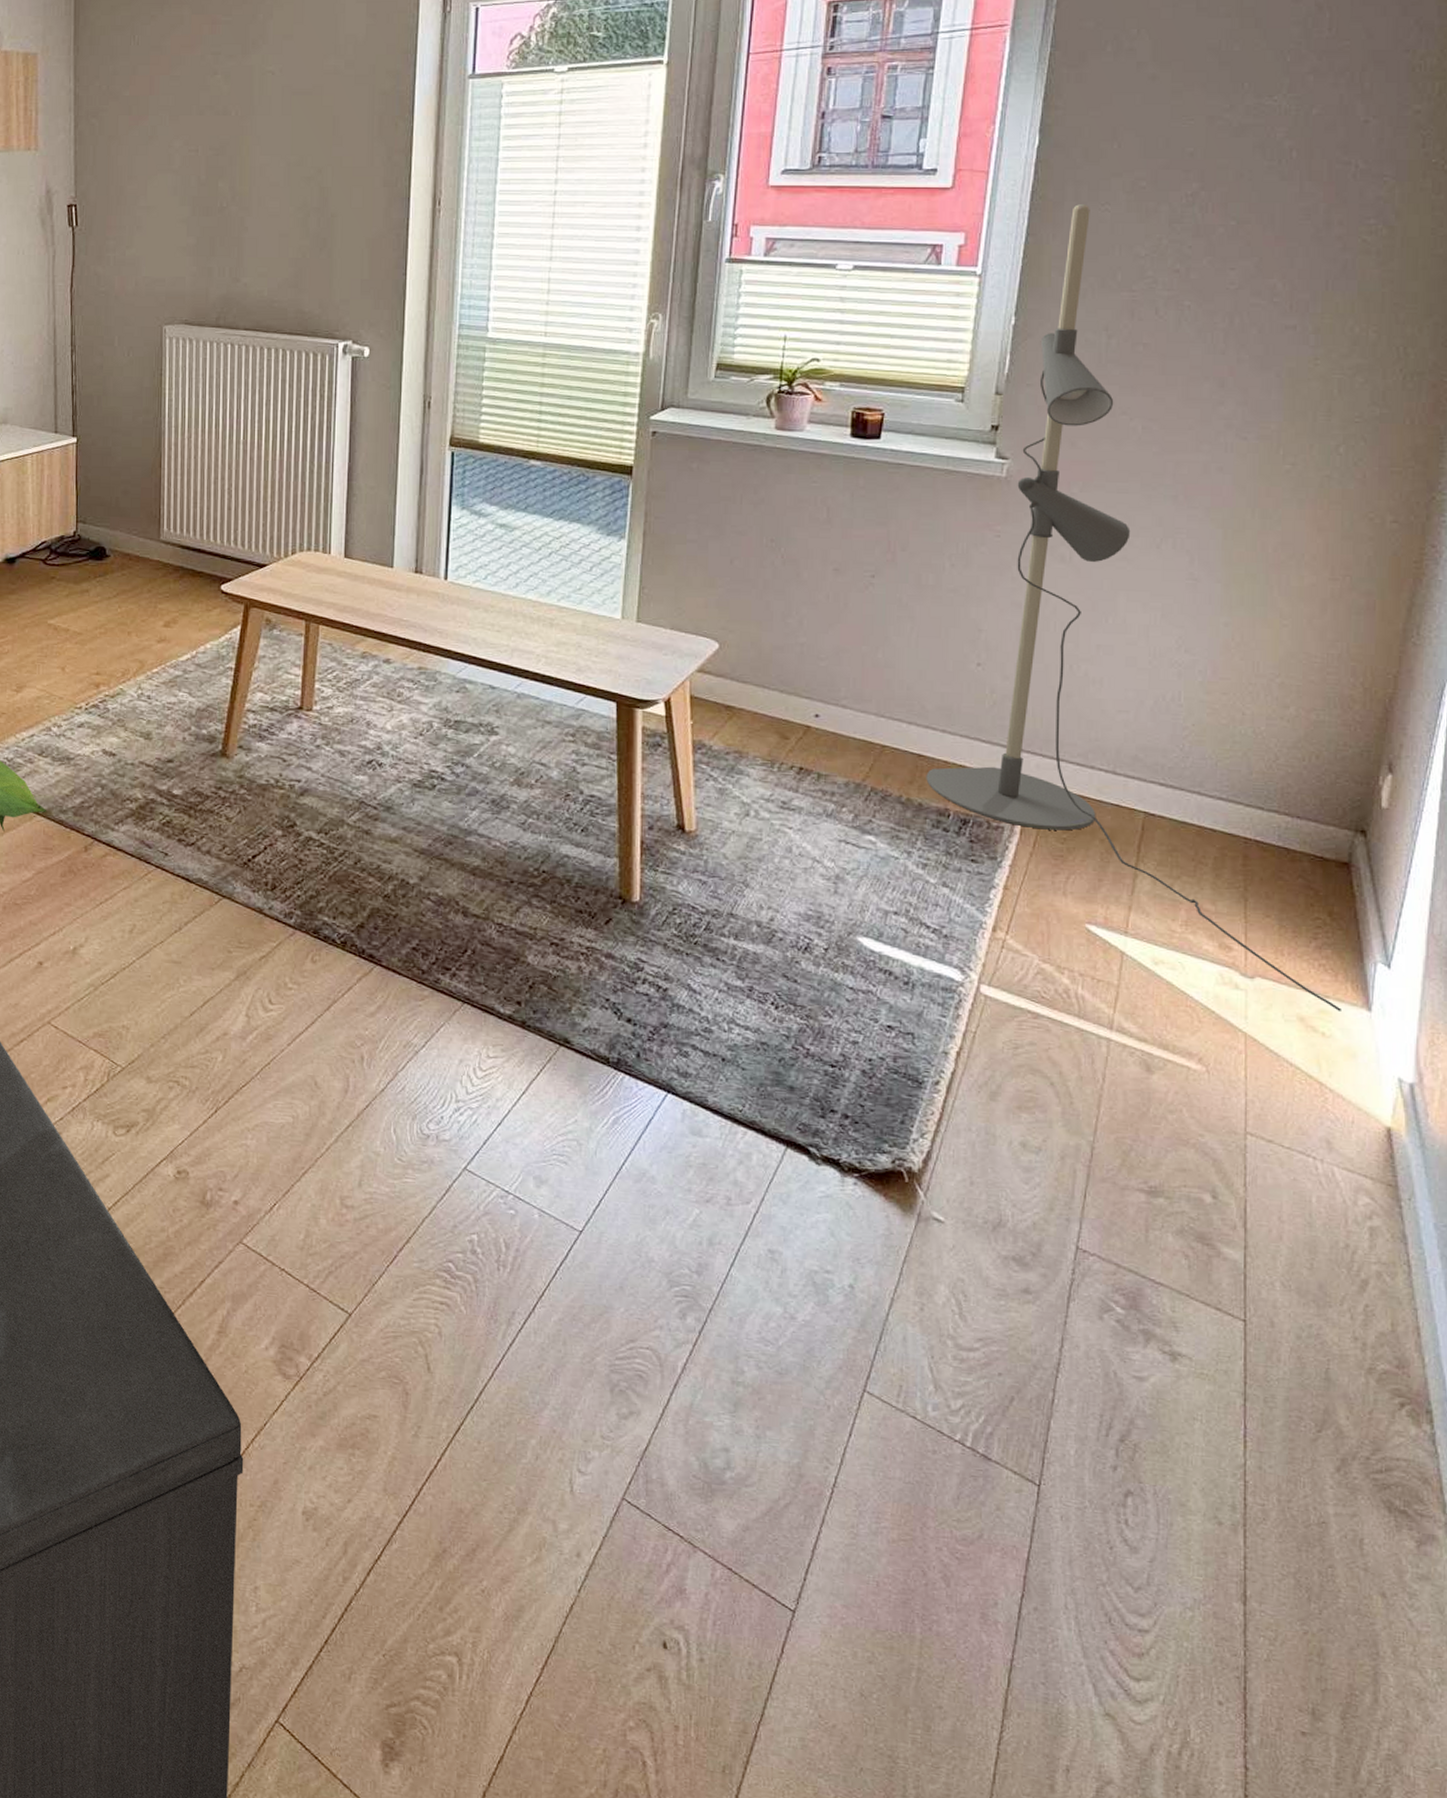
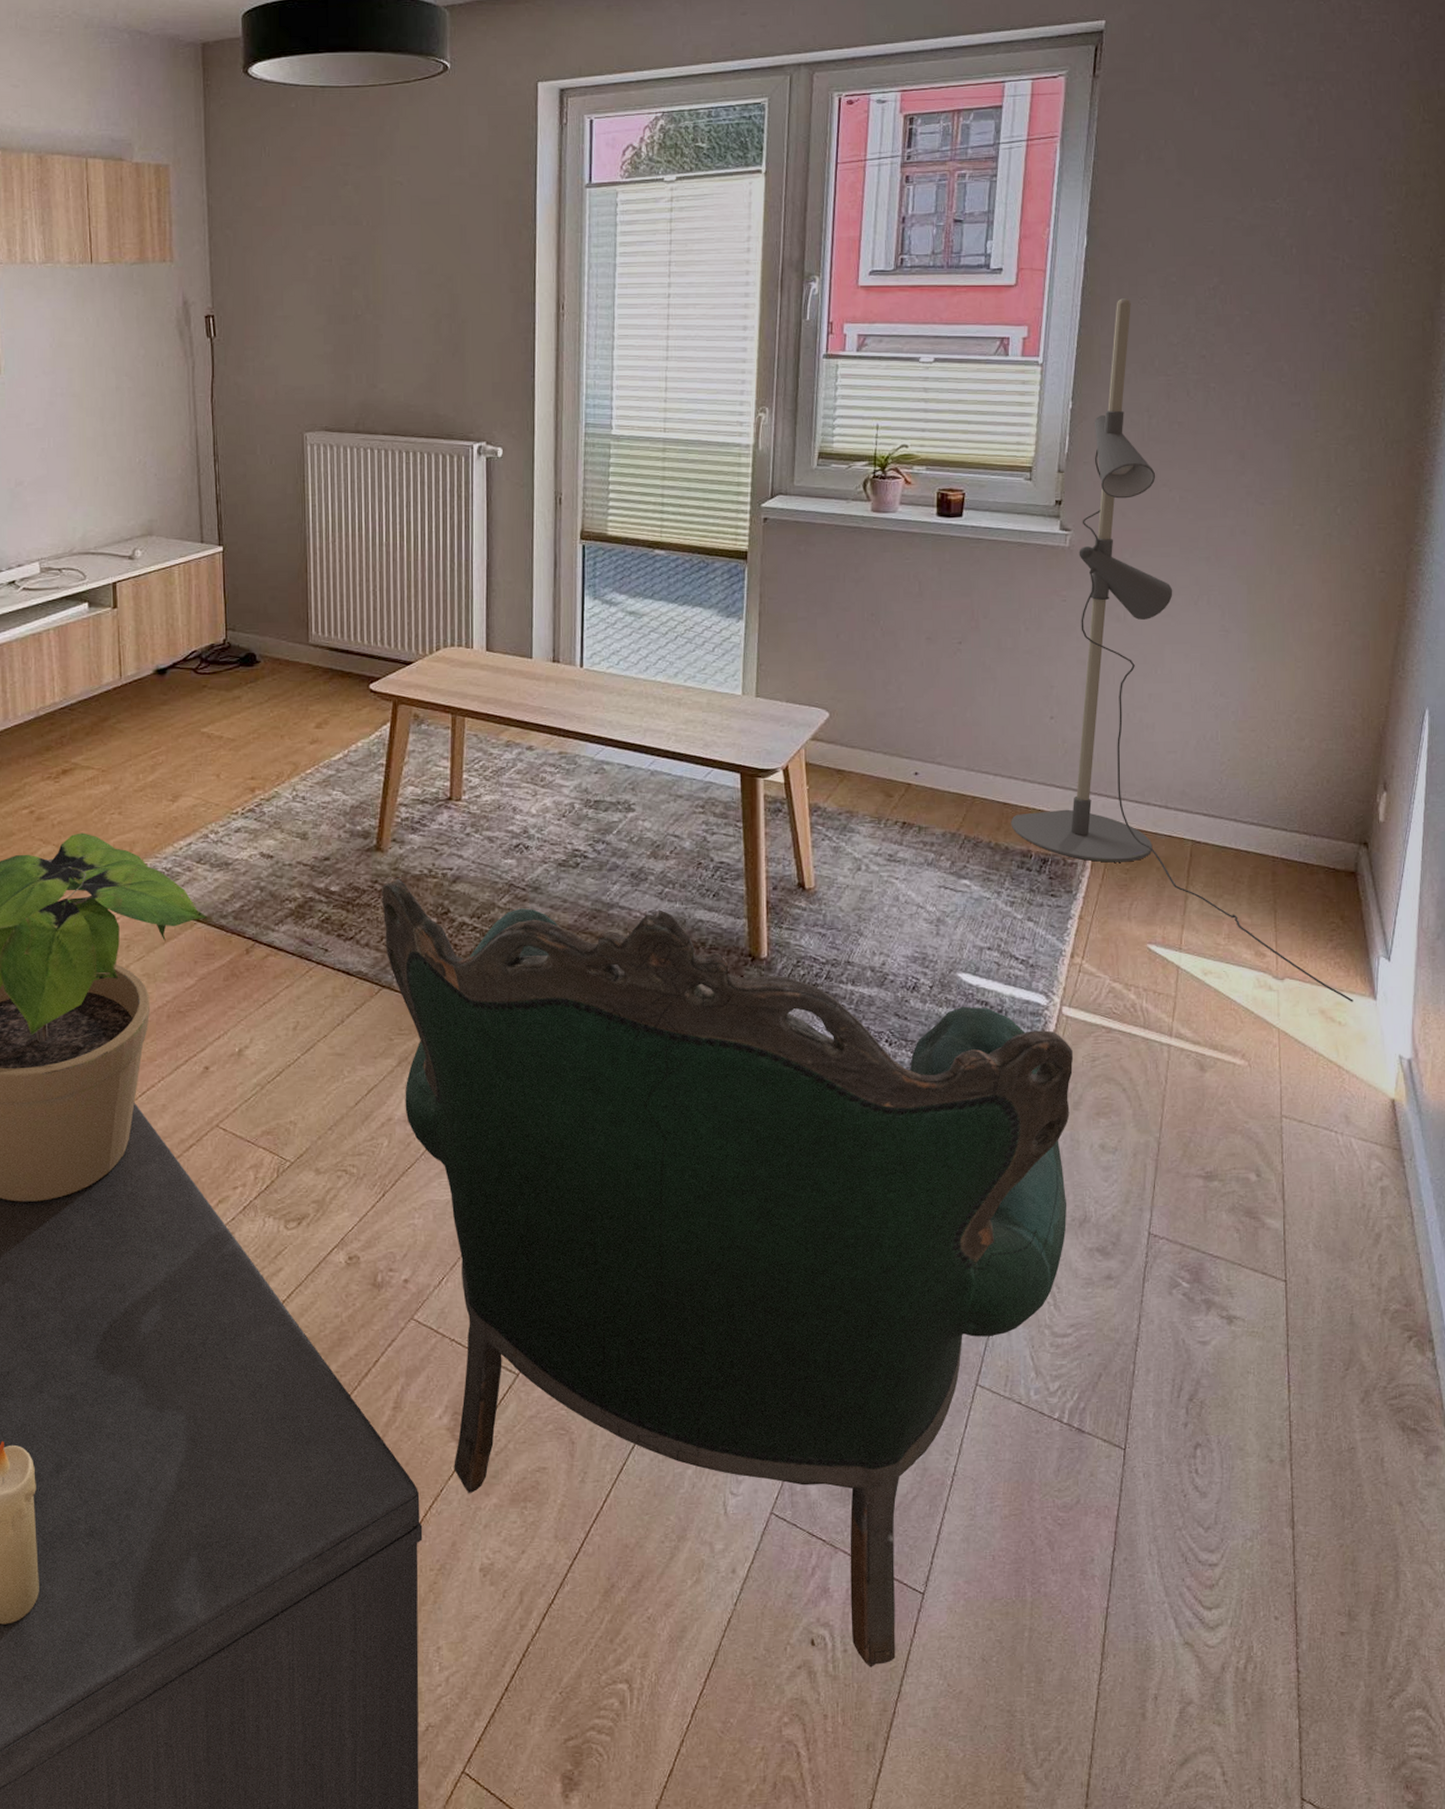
armchair: none [224,786,992,1683] -> present [381,878,1074,1668]

